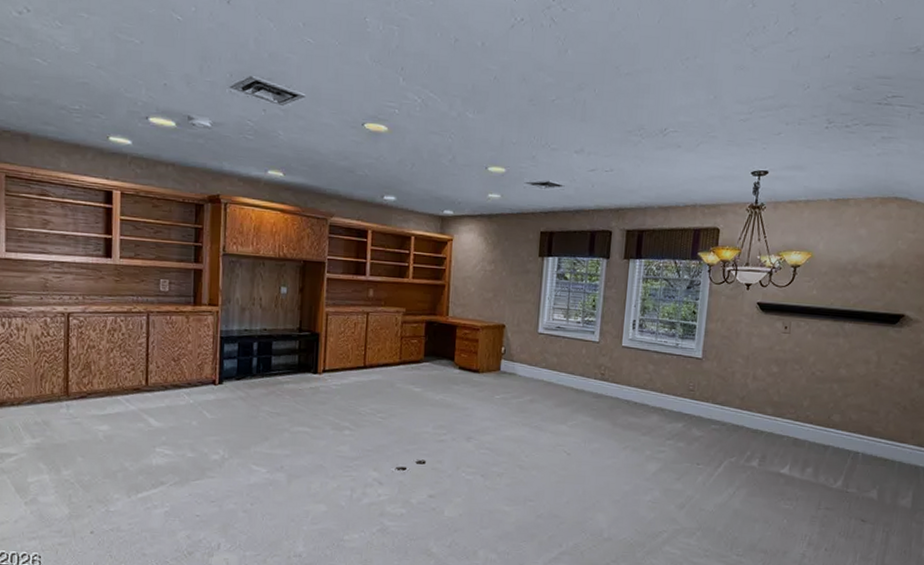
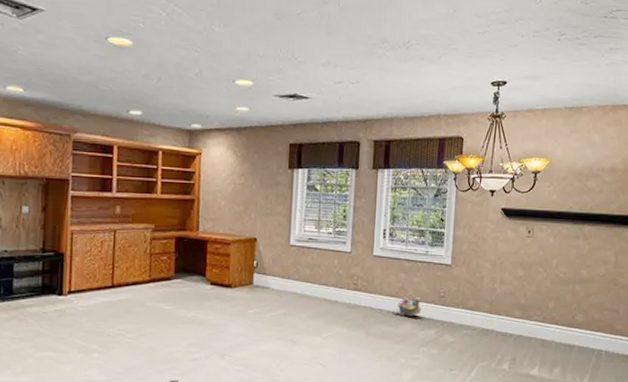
waste bin: none [638,388,671,409] -> present [391,296,423,317]

